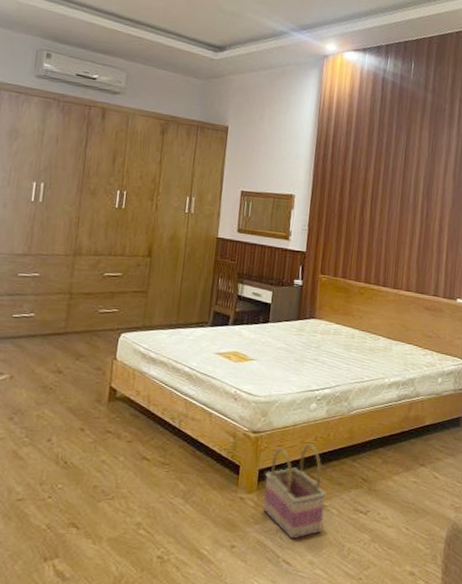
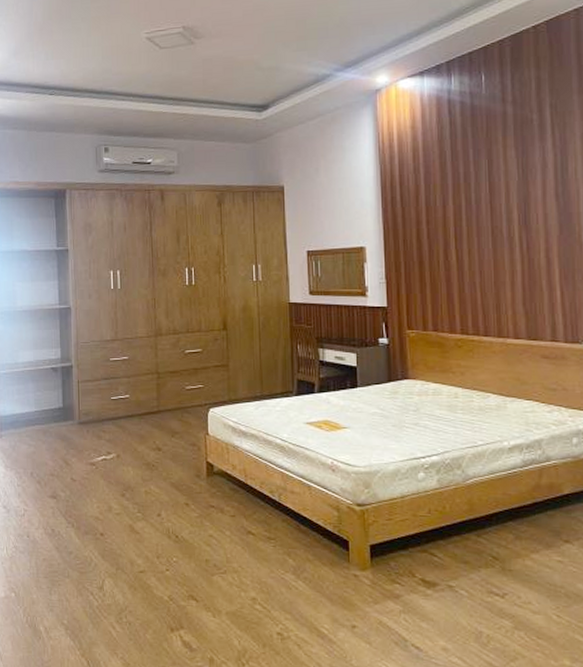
basket: present [262,443,326,540] -> none [378,517,453,622]

